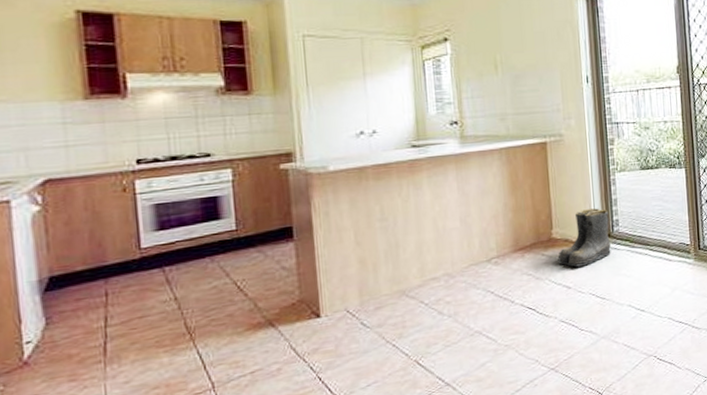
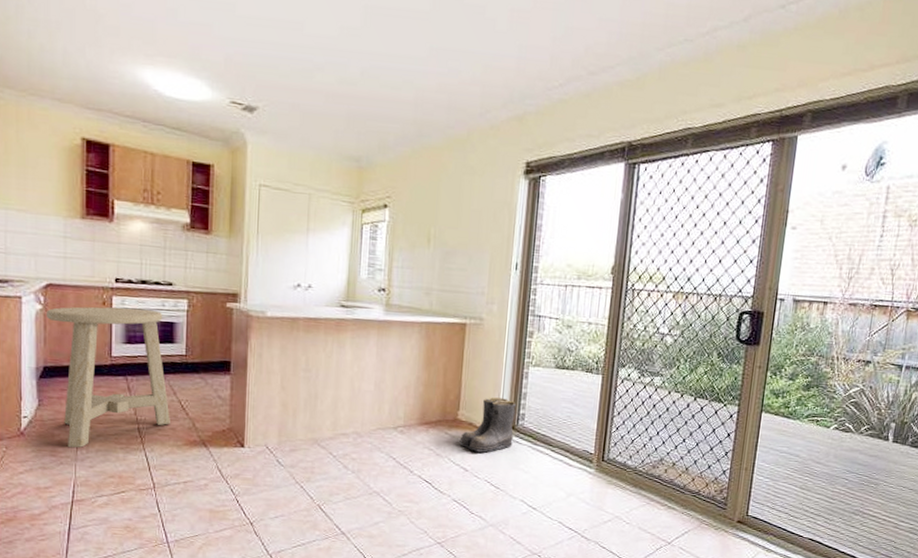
stool: none [47,187,226,367] -> present [47,306,170,448]

